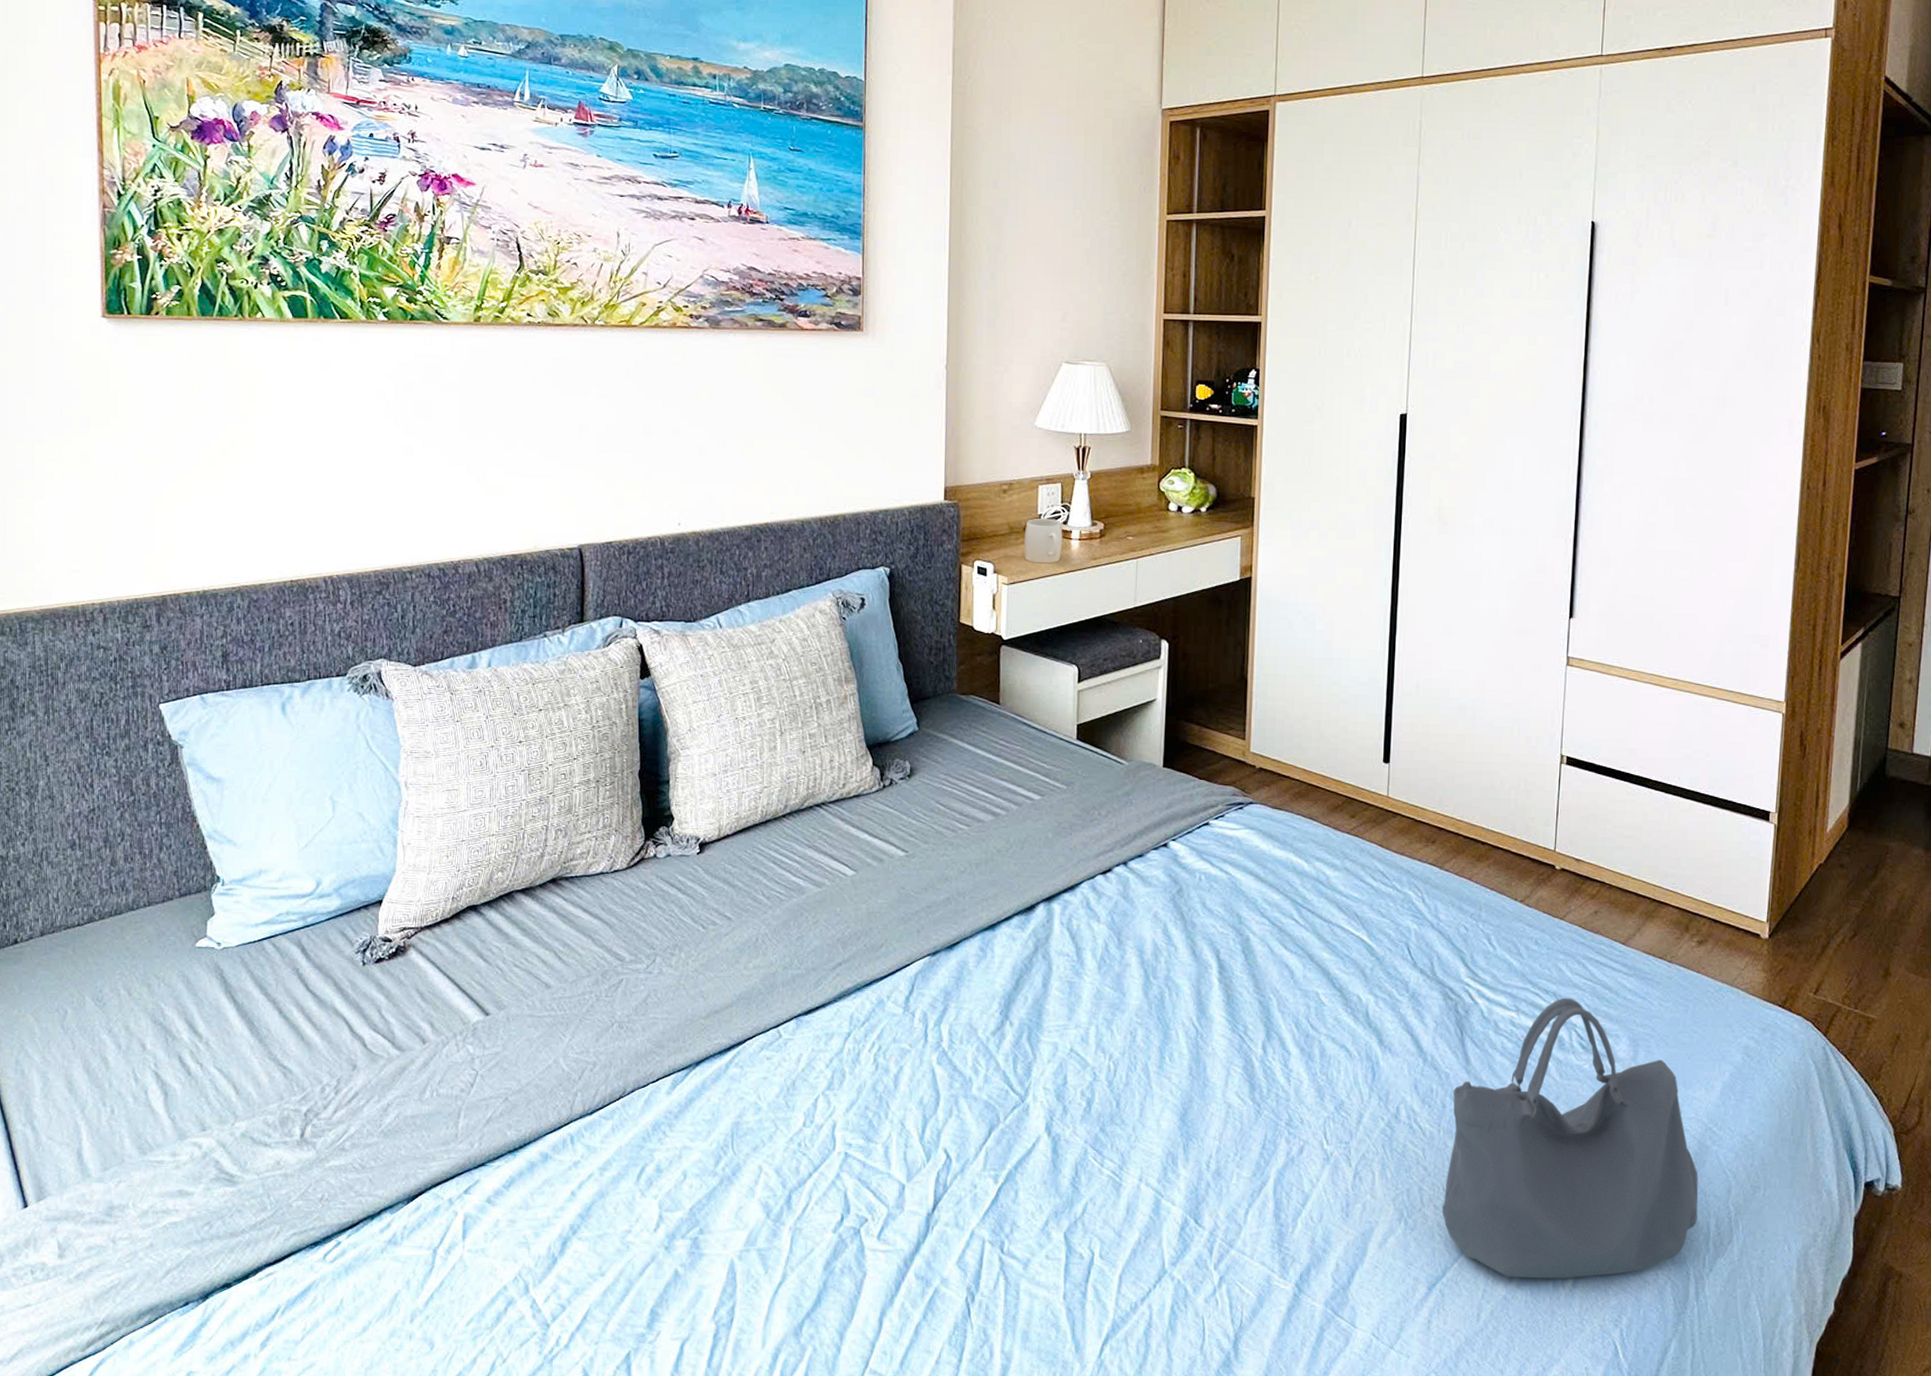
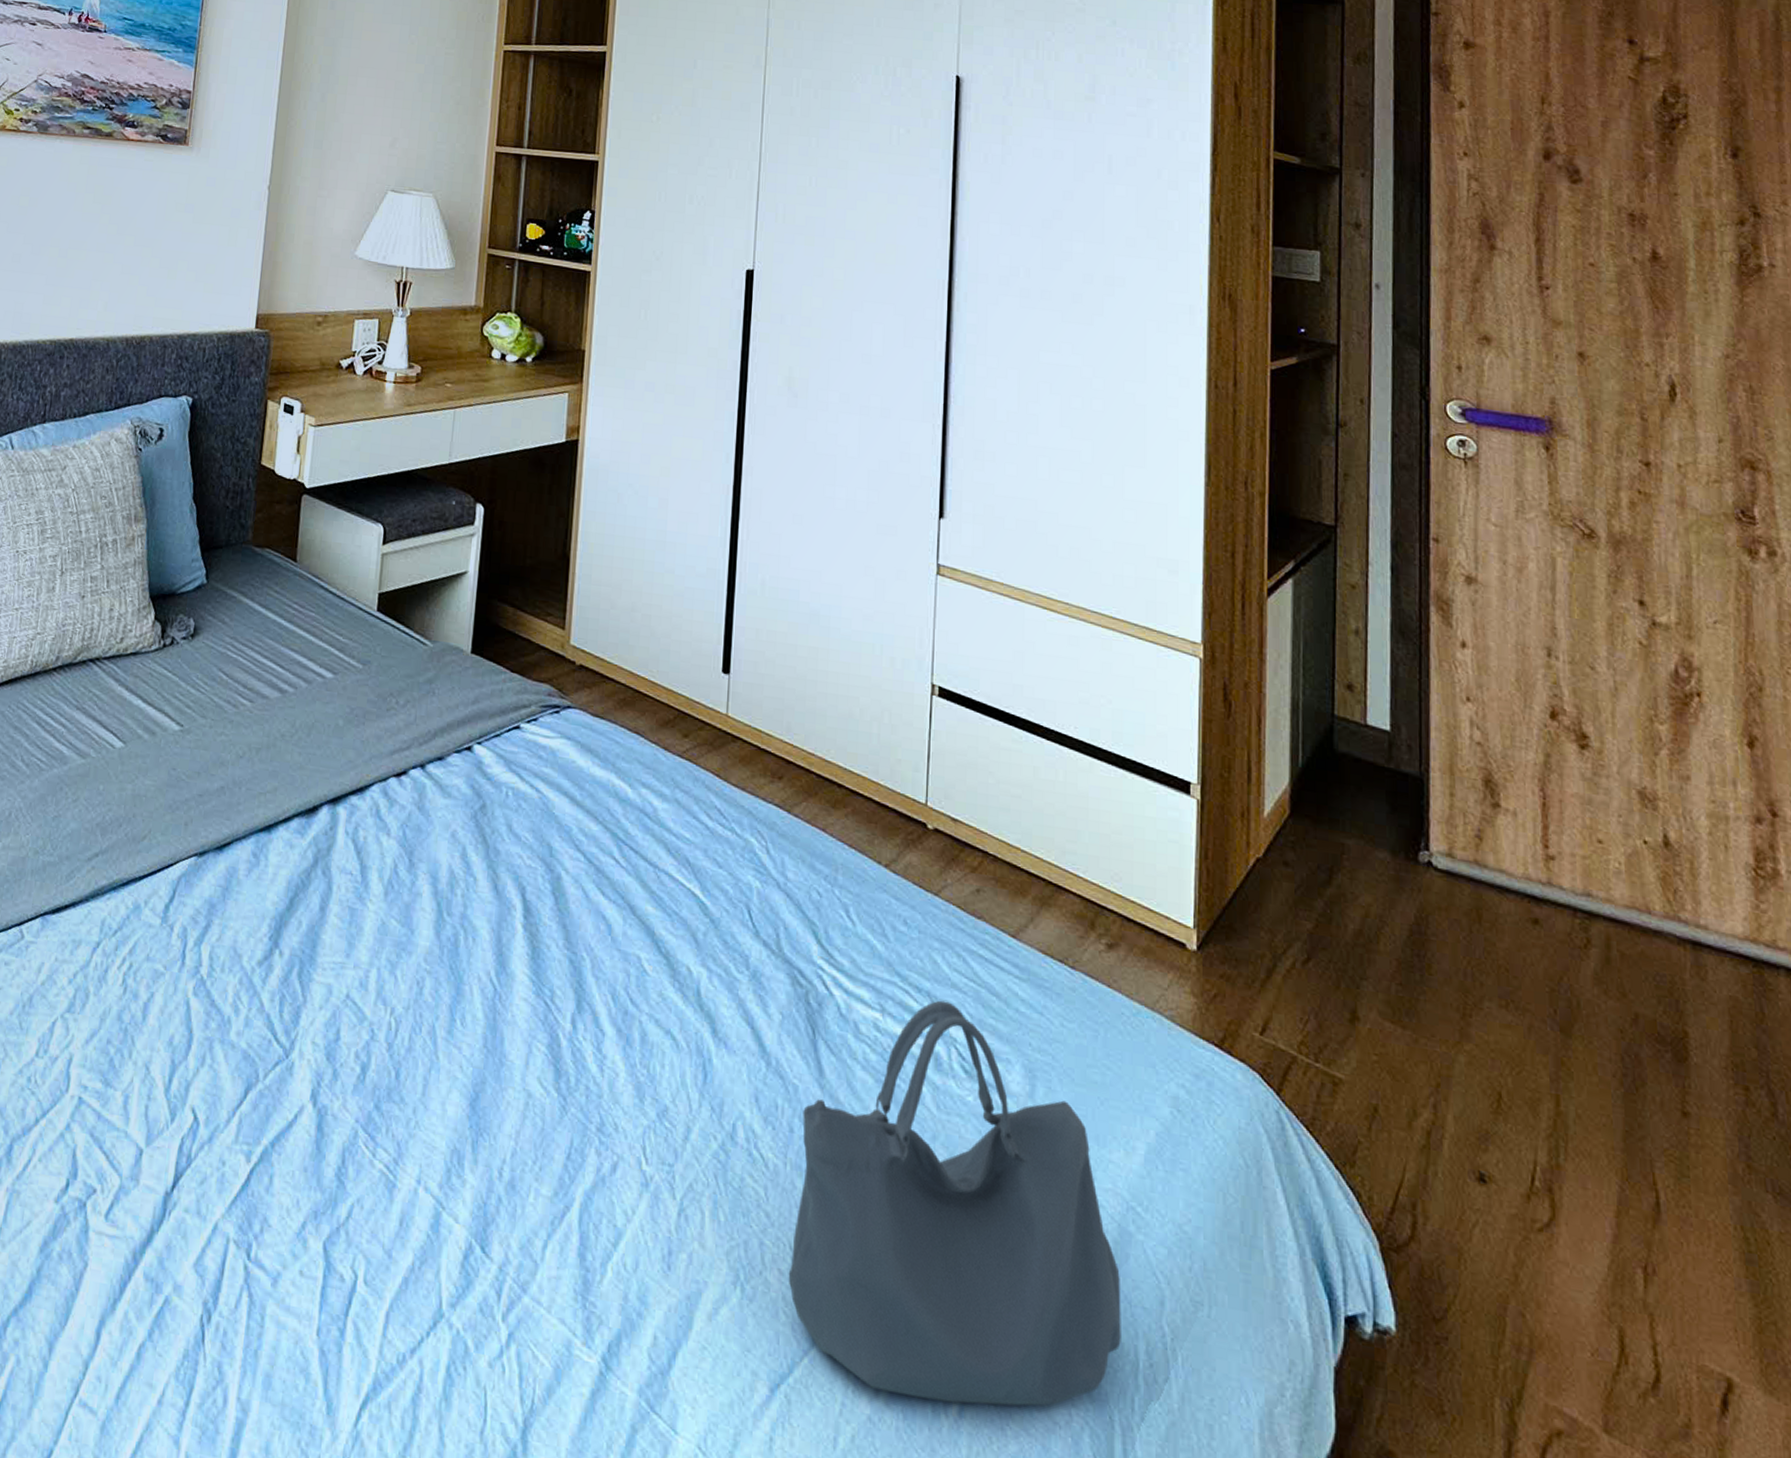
mug: present [1024,518,1063,564] -> none [334,355,377,407]

